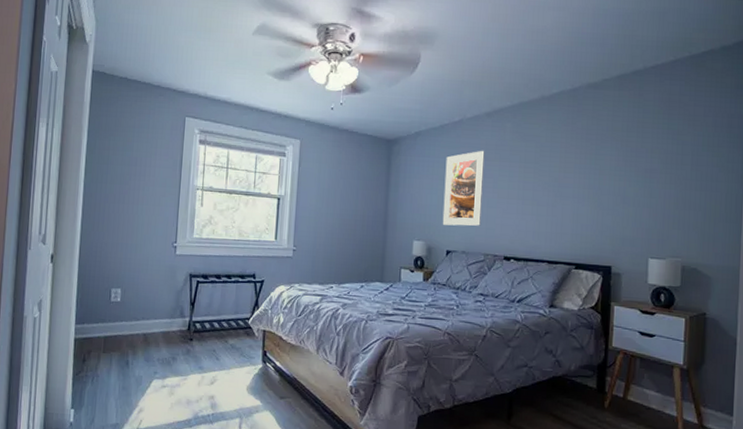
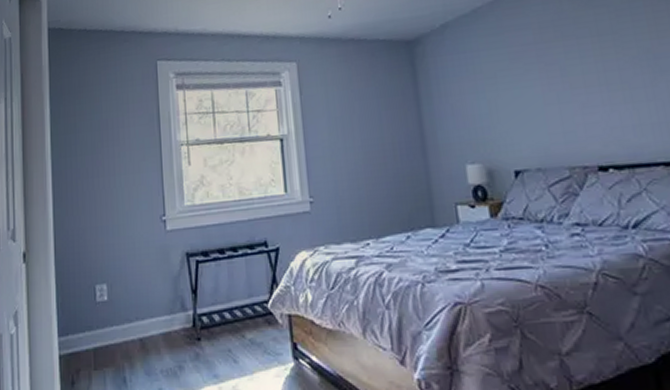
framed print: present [442,150,485,226] -> none [488,30,555,137]

